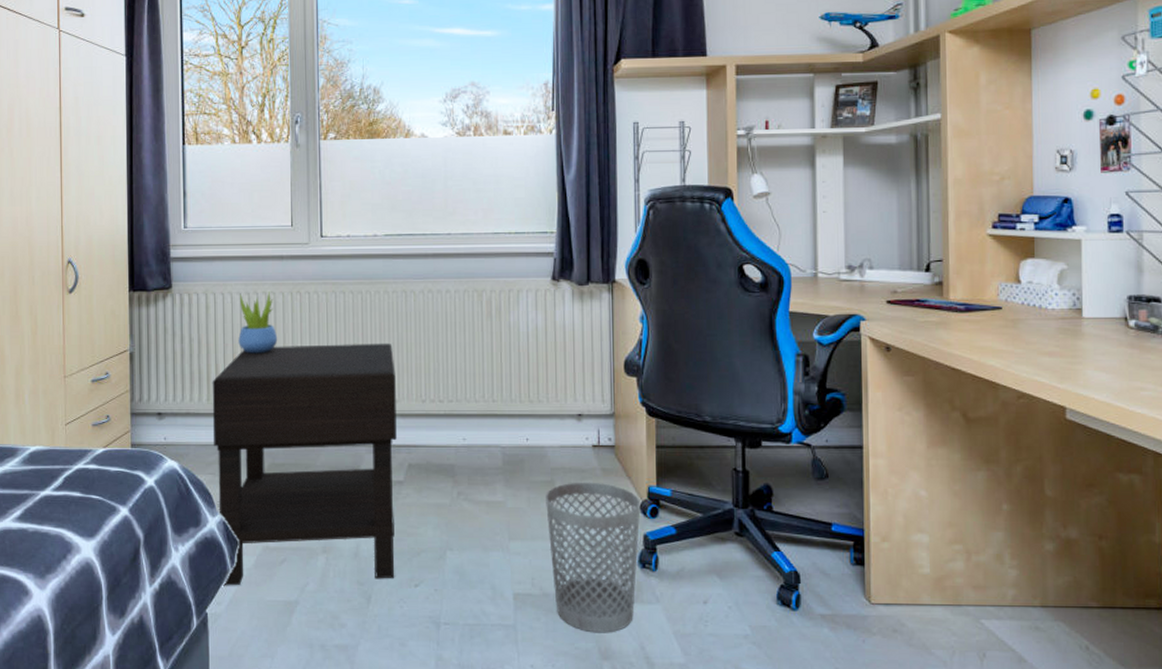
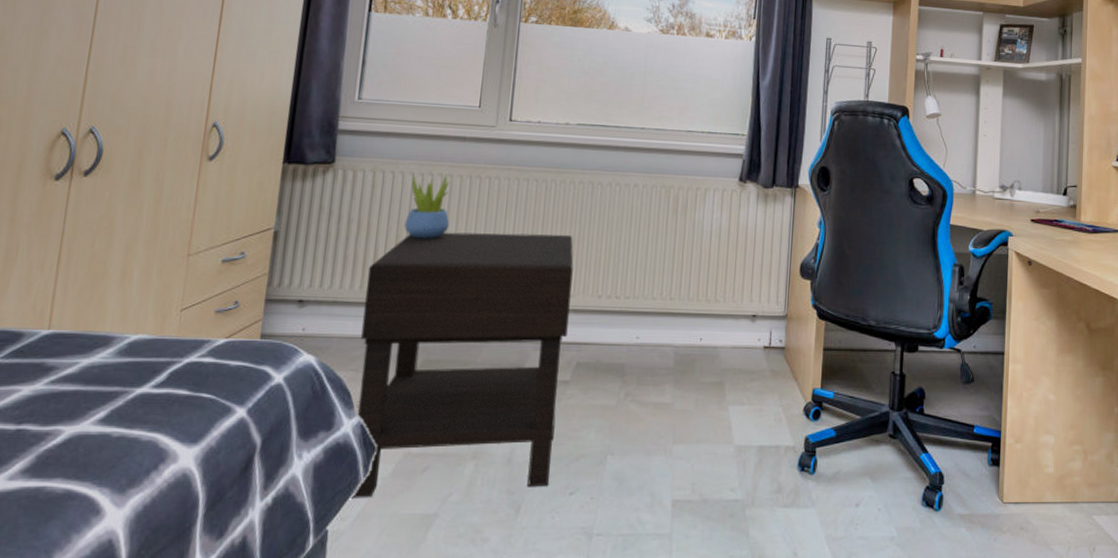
wastebasket: present [546,482,641,633] -> none [713,383,805,540]

